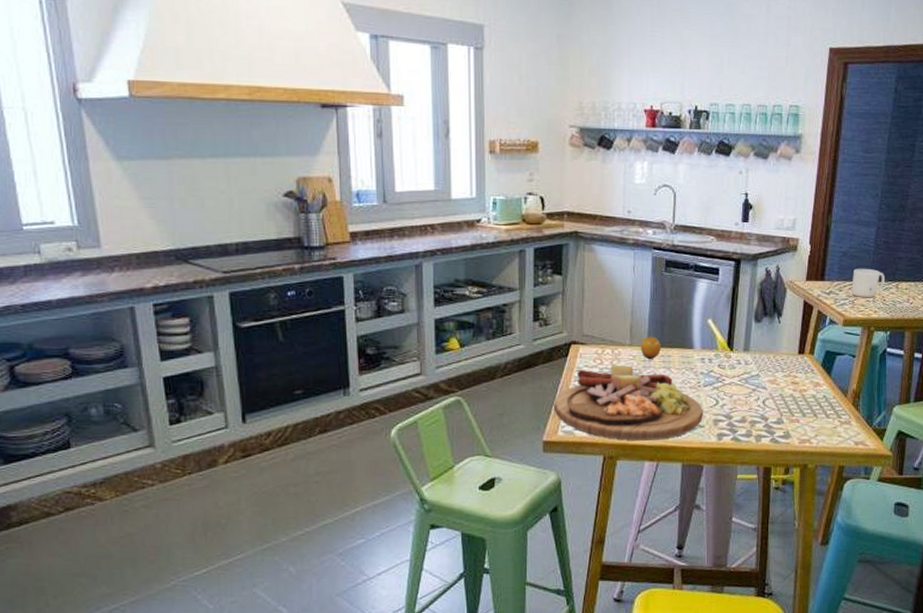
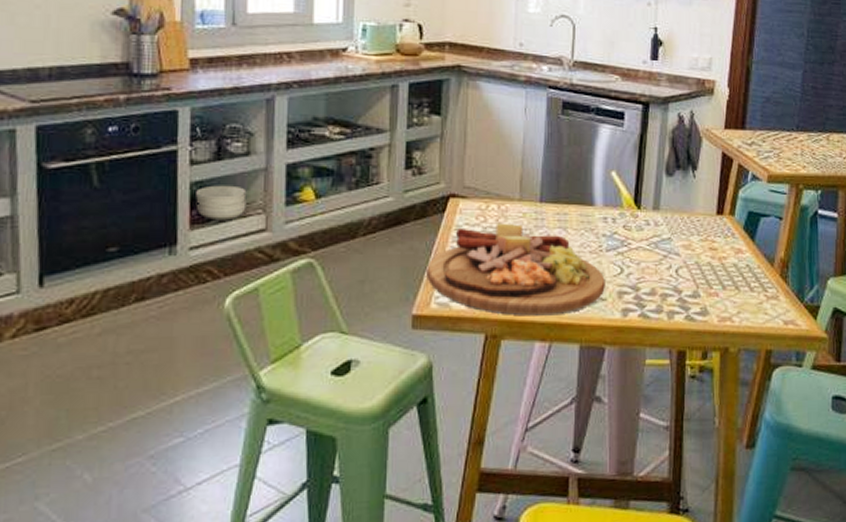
bowl: none [362,338,404,367] -> present [195,185,247,221]
fruit: present [640,336,662,359] -> none [531,189,557,217]
mug: present [851,268,886,298] -> none [776,116,815,151]

